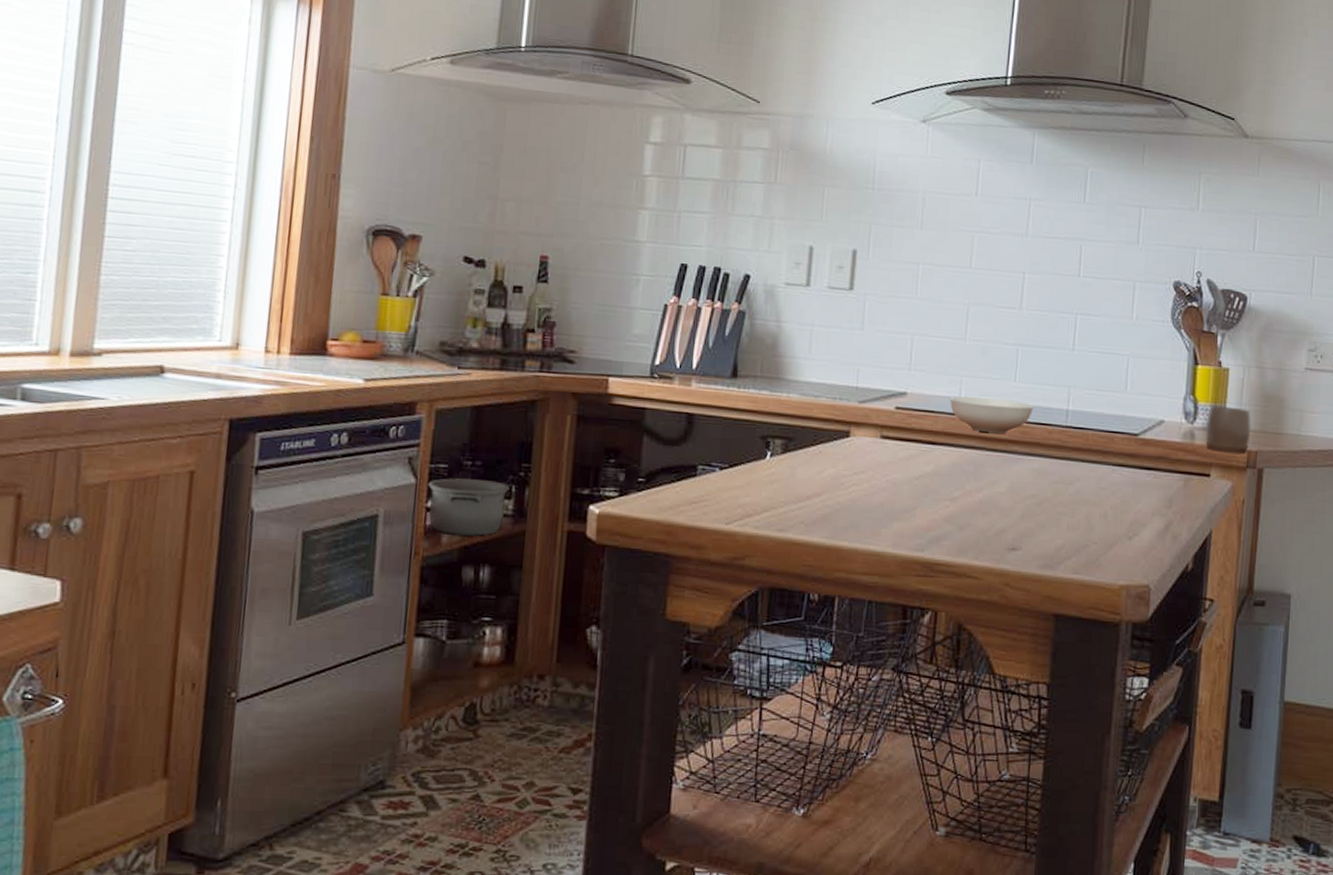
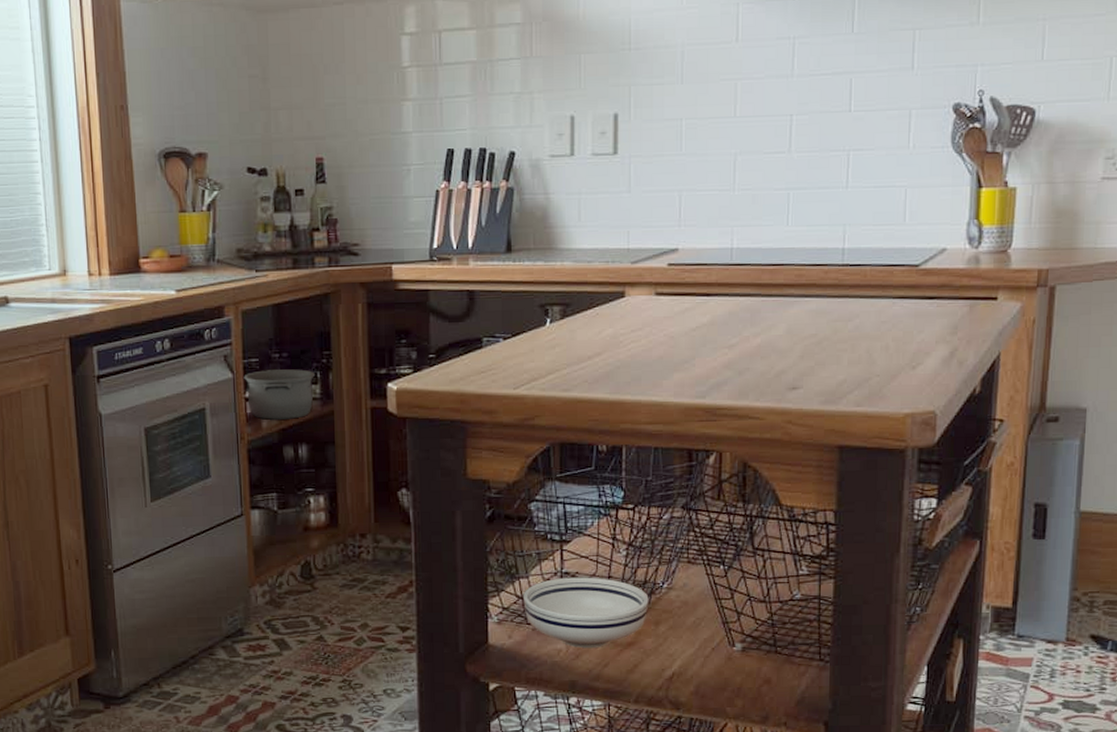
bowl: none [713,740,851,824] -> present [523,577,649,648]
bowl: present [949,396,1034,433] -> none [721,245,809,279]
mug: present [1205,405,1251,455] -> none [992,227,1042,275]

